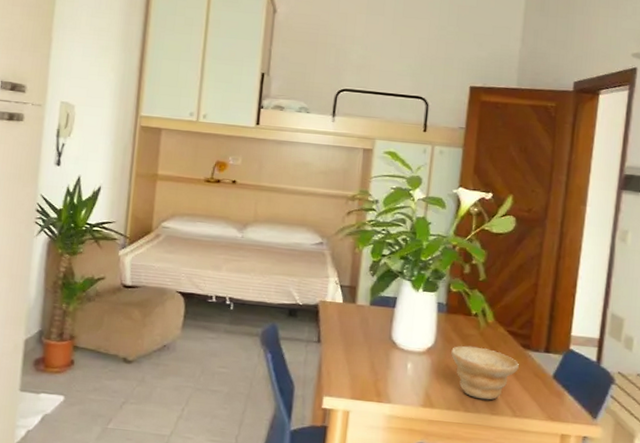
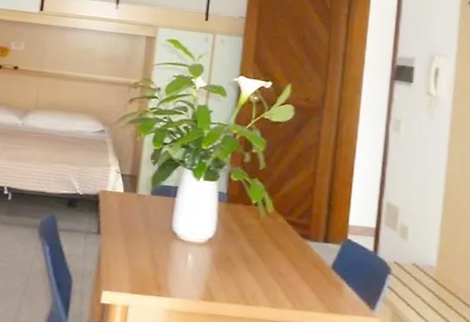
bowl: present [451,345,519,400] -> none [231,236,298,293]

